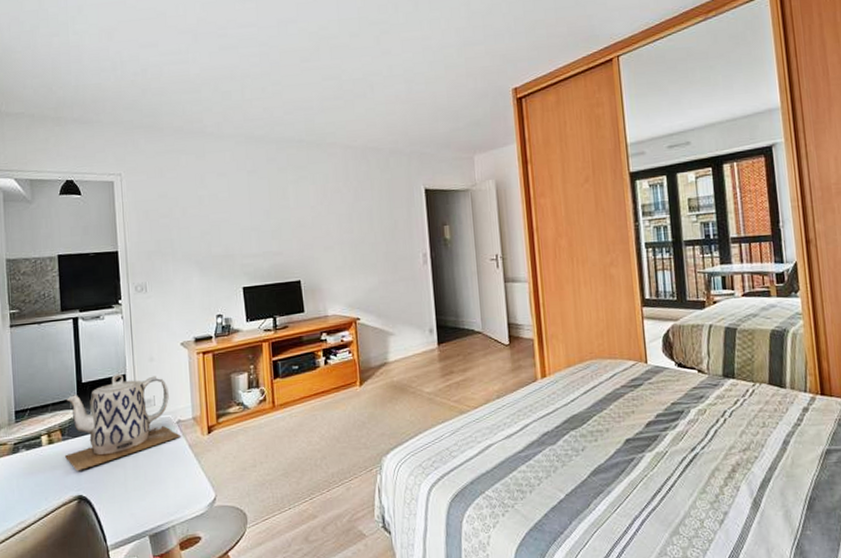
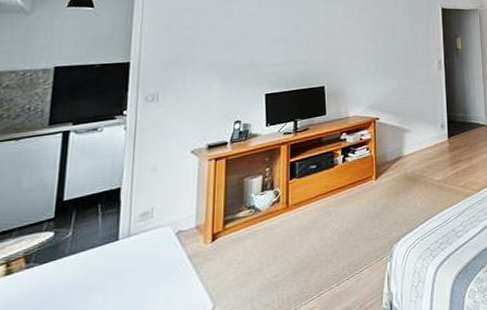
teapot: present [64,373,180,472] -> none [25,186,179,303]

